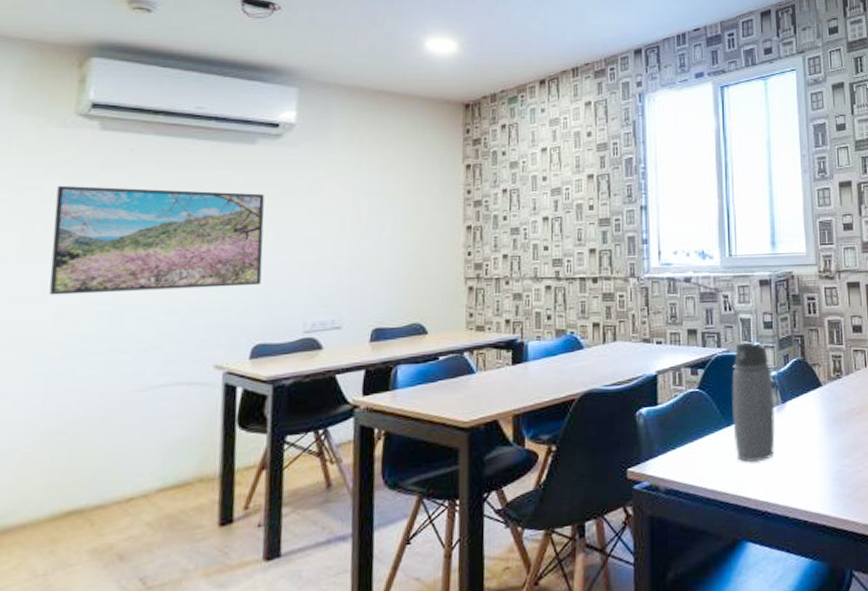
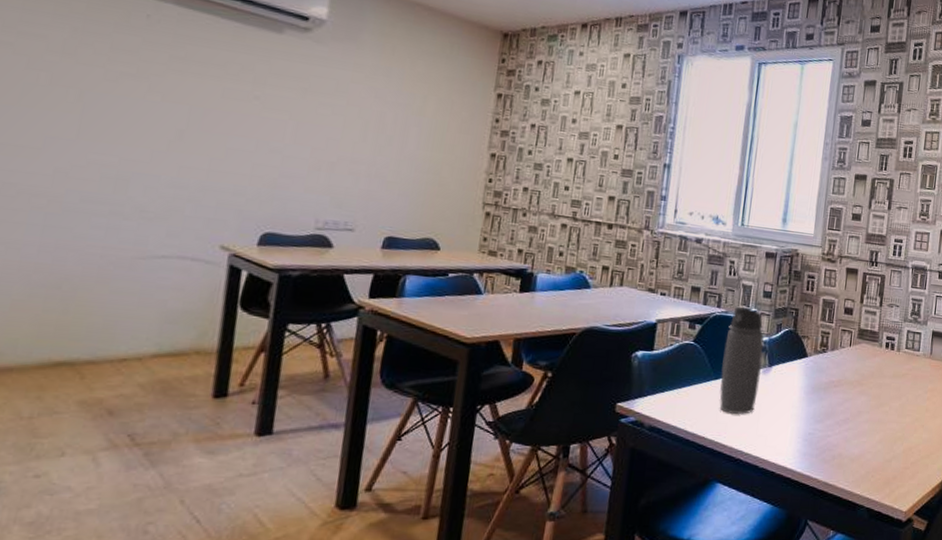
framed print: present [49,185,265,295] -> none [50,38,287,175]

